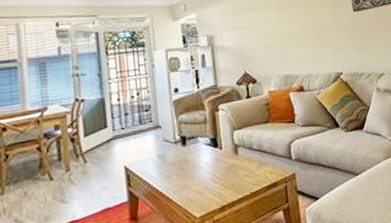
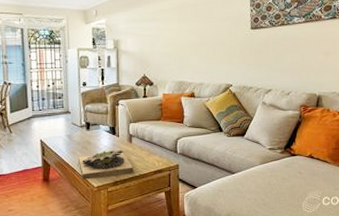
succulent planter: none [174,164,244,211] -> present [78,149,134,180]

